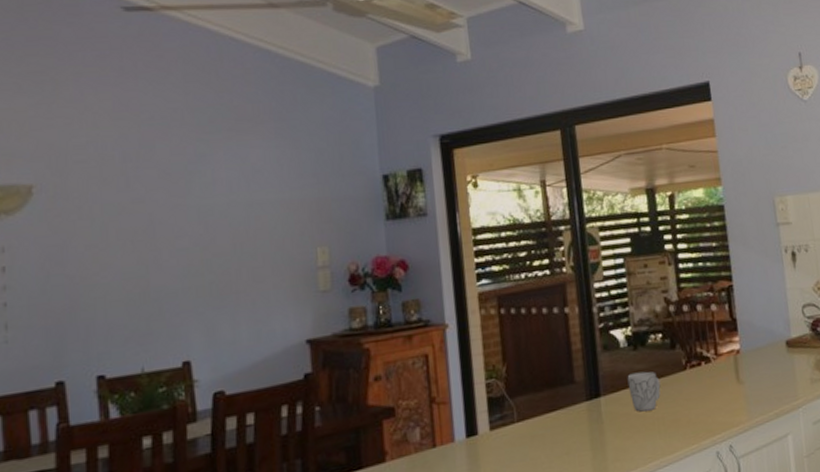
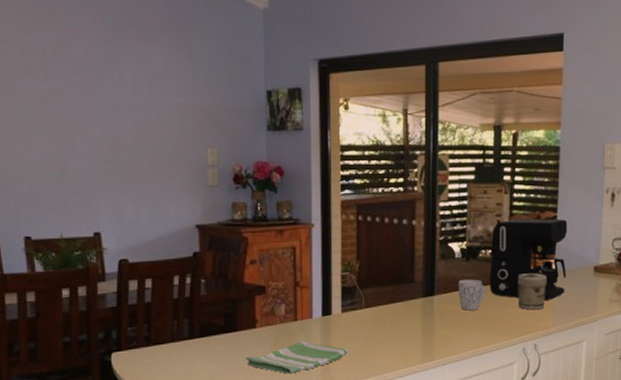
coffee maker: none [660,288,757,390] -> present [490,218,568,300]
jar: none [697,355,735,403] -> present [518,273,547,310]

